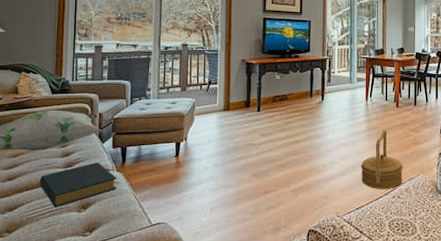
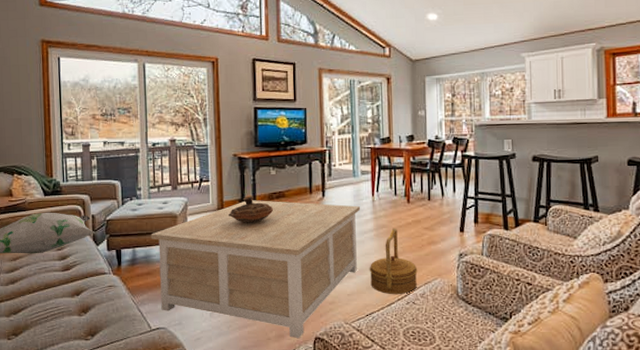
hardback book: present [40,163,117,208] -> none [40,266,115,311]
coffee table: none [157,102,356,232] -> present [151,200,361,339]
decorative bowl: none [234,98,277,123] -> present [229,195,274,223]

